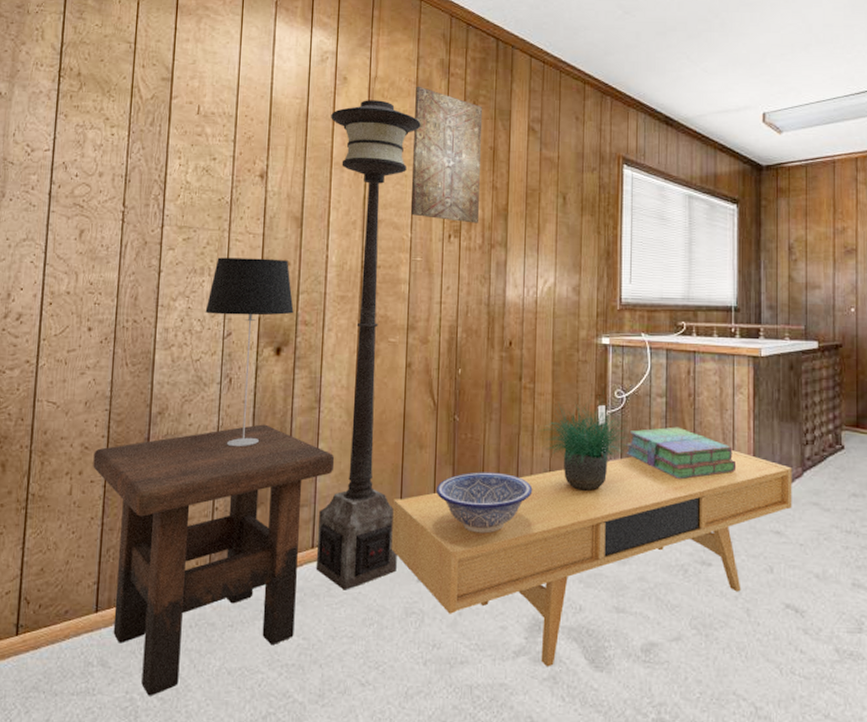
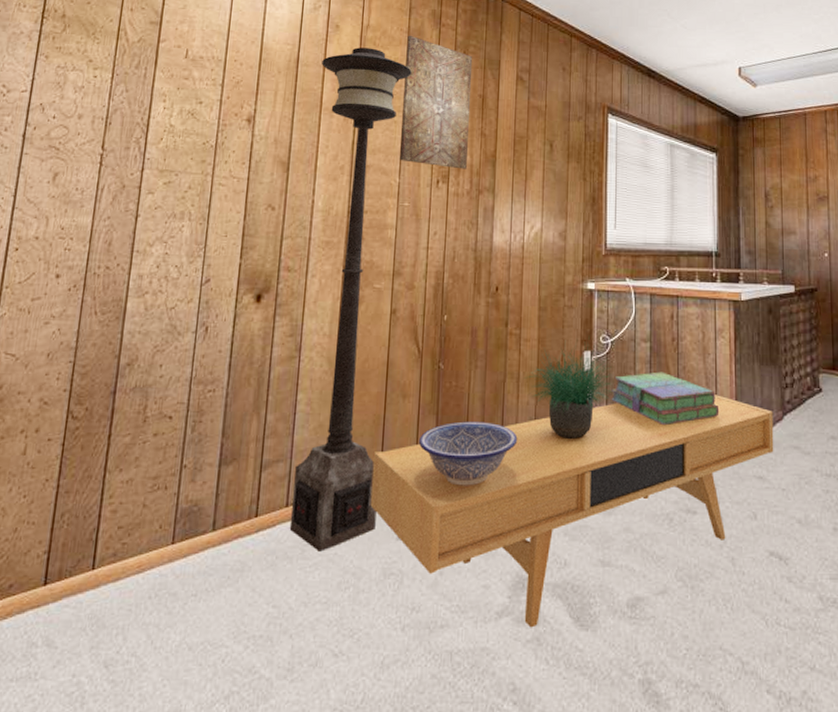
side table: present [93,424,335,696] -> none [51,375,314,679]
table lamp: present [205,257,294,447] -> none [183,202,277,400]

